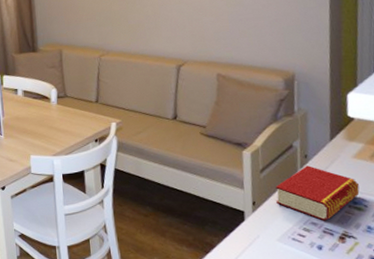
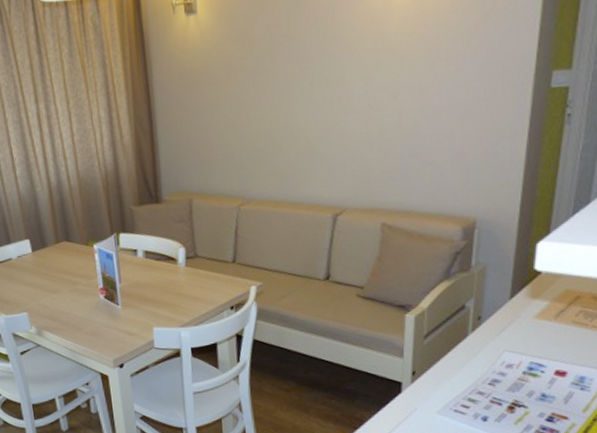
book: present [276,165,360,221] -> none [440,328,538,390]

